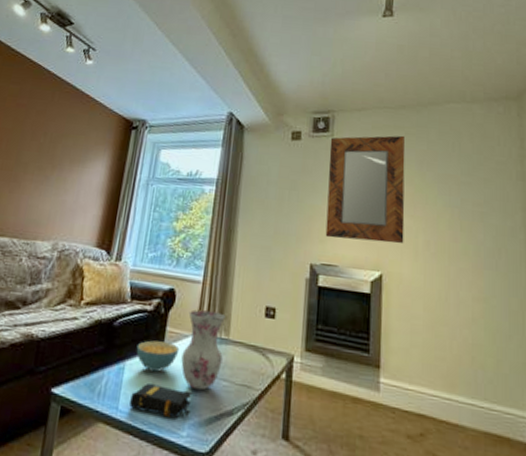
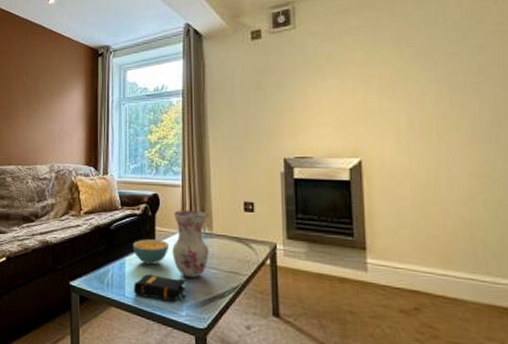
home mirror: present [325,135,405,244] -> none [292,13,384,131]

